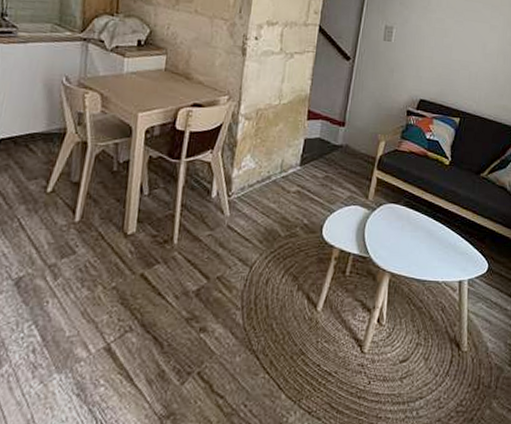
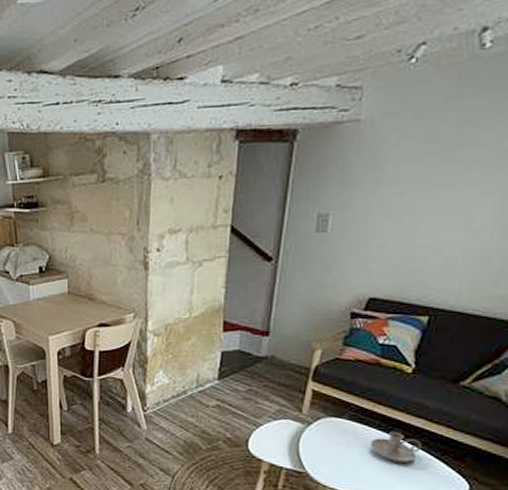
candle holder: none [419,216,456,245] -> present [370,431,423,462]

